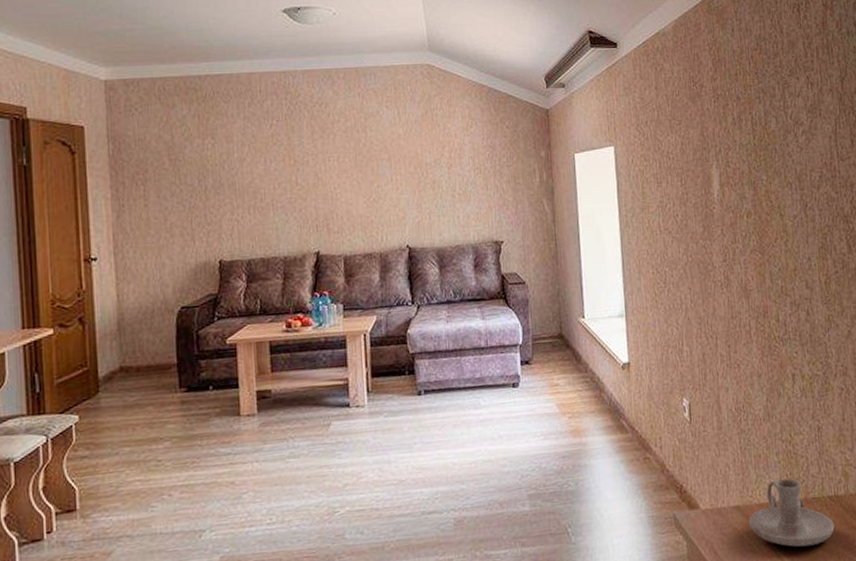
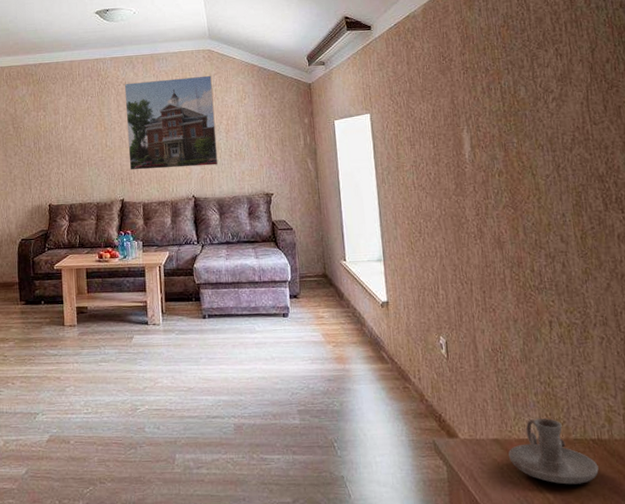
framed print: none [320,96,439,215] -> present [124,75,218,170]

